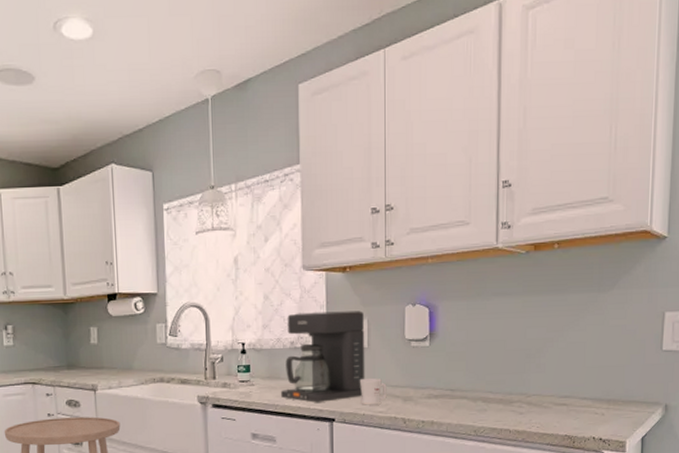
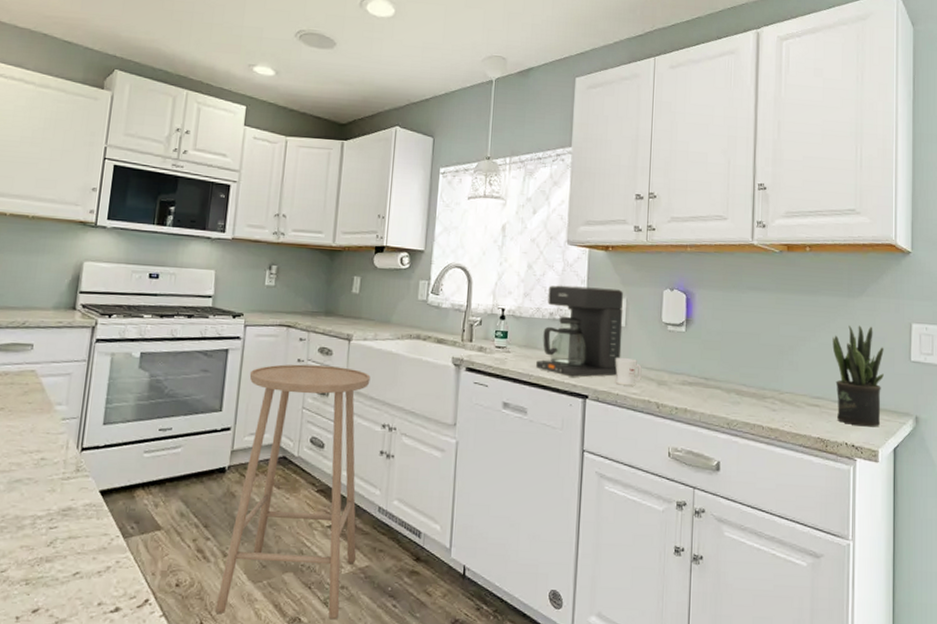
potted plant: none [581,319,635,420] -> present [832,325,884,427]

